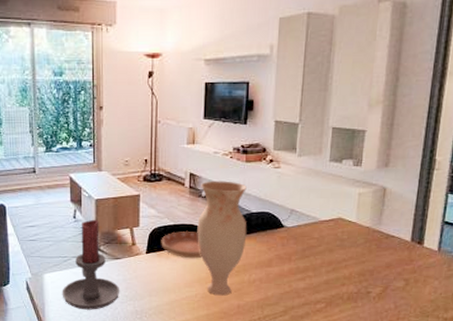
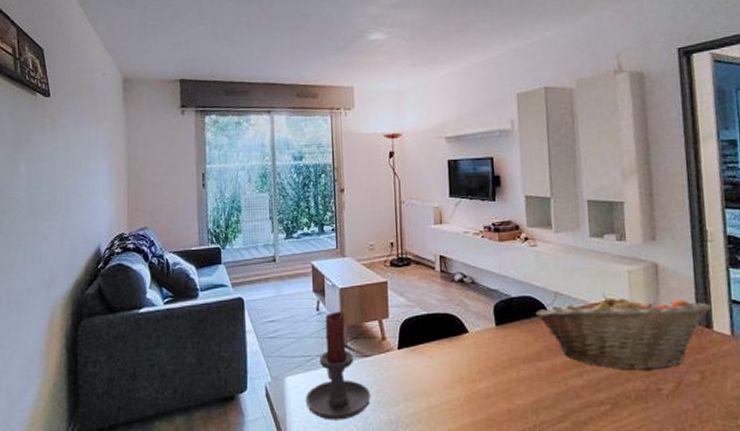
saucer: present [161,231,203,259] -> none [413,322,462,354]
vase: present [197,181,247,296] -> none [452,262,509,398]
fruit basket: none [271,212,425,278] -> present [535,293,711,371]

